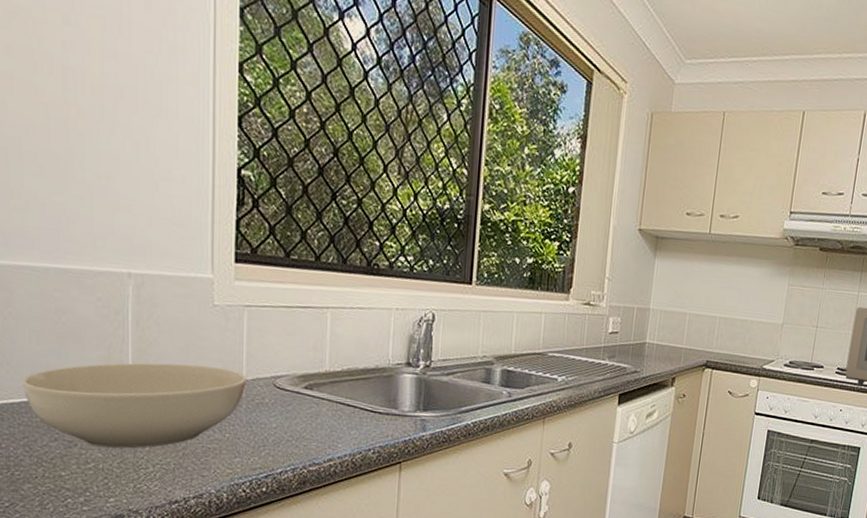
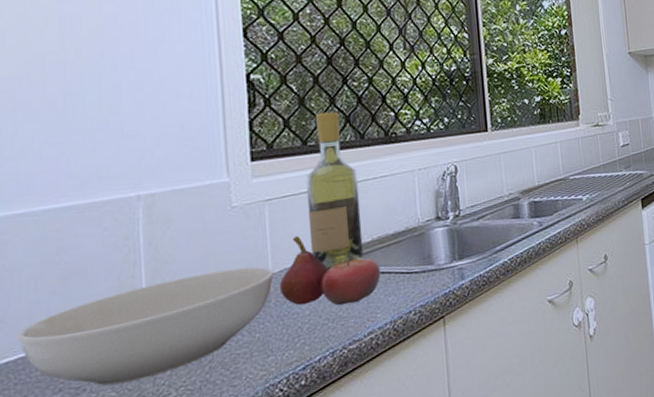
fruit: none [250,348,298,418] -> present [279,235,329,306]
bottle: none [283,226,336,390] -> present [305,111,364,270]
fruit: none [289,380,346,428] -> present [320,254,381,306]

